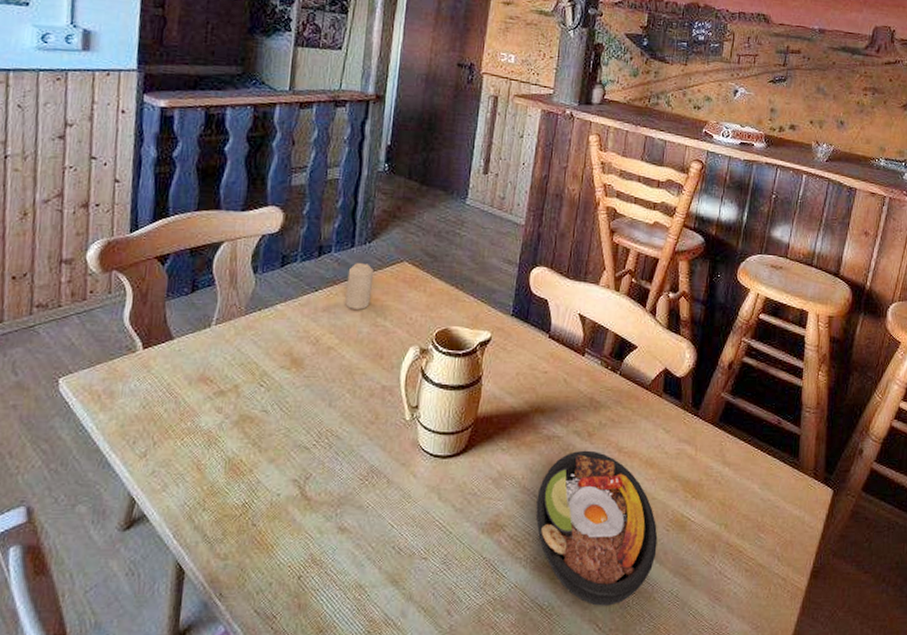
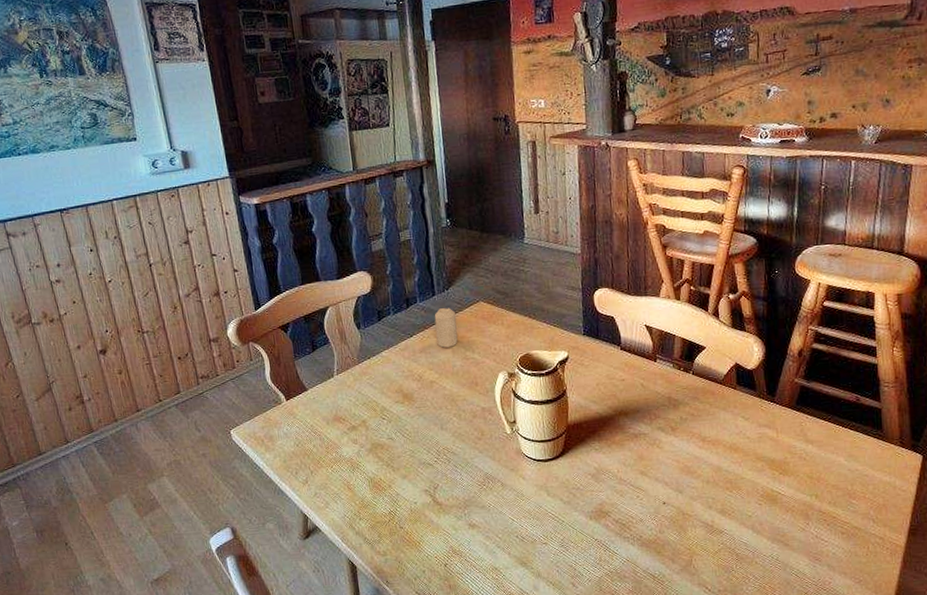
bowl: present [535,450,658,606] -> none [633,442,753,572]

